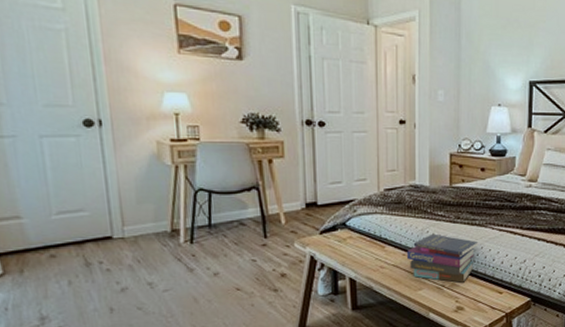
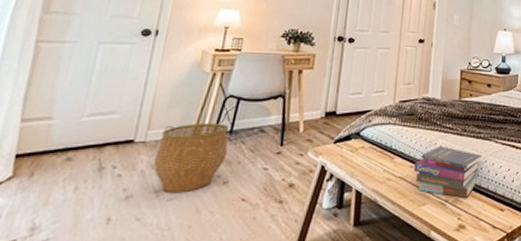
basket: none [138,218,212,285] -> present [153,123,229,194]

